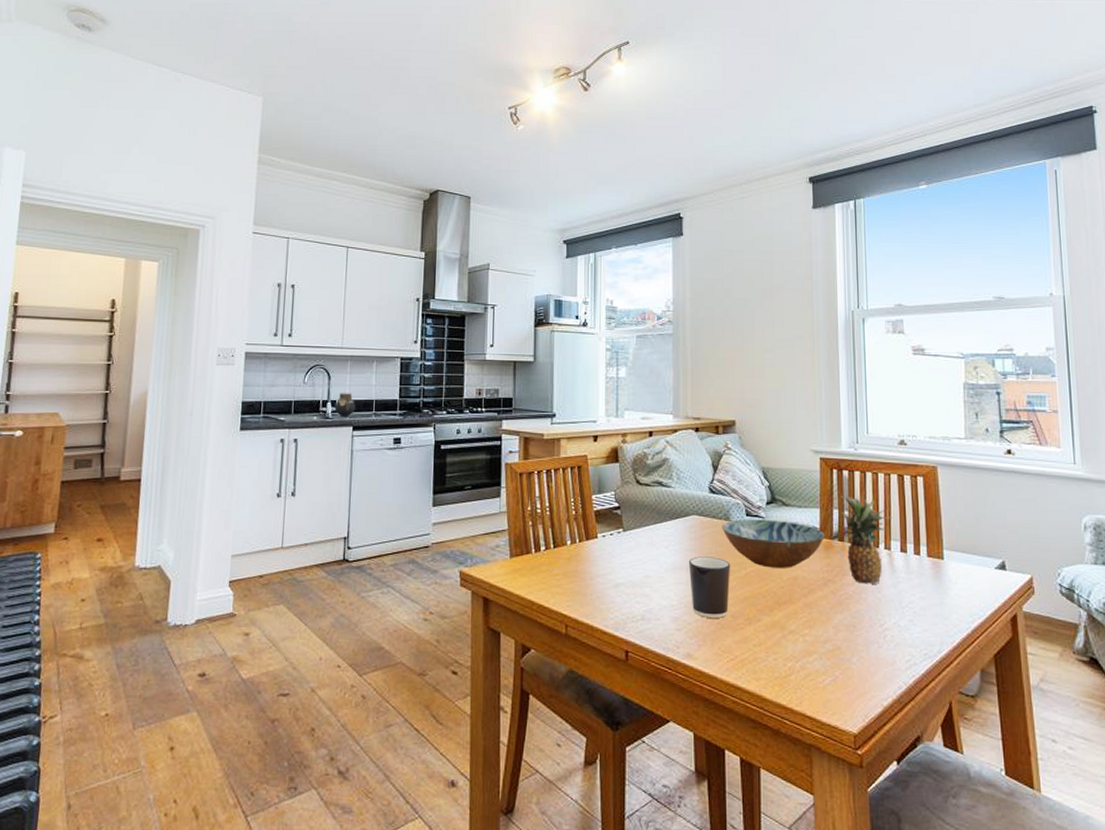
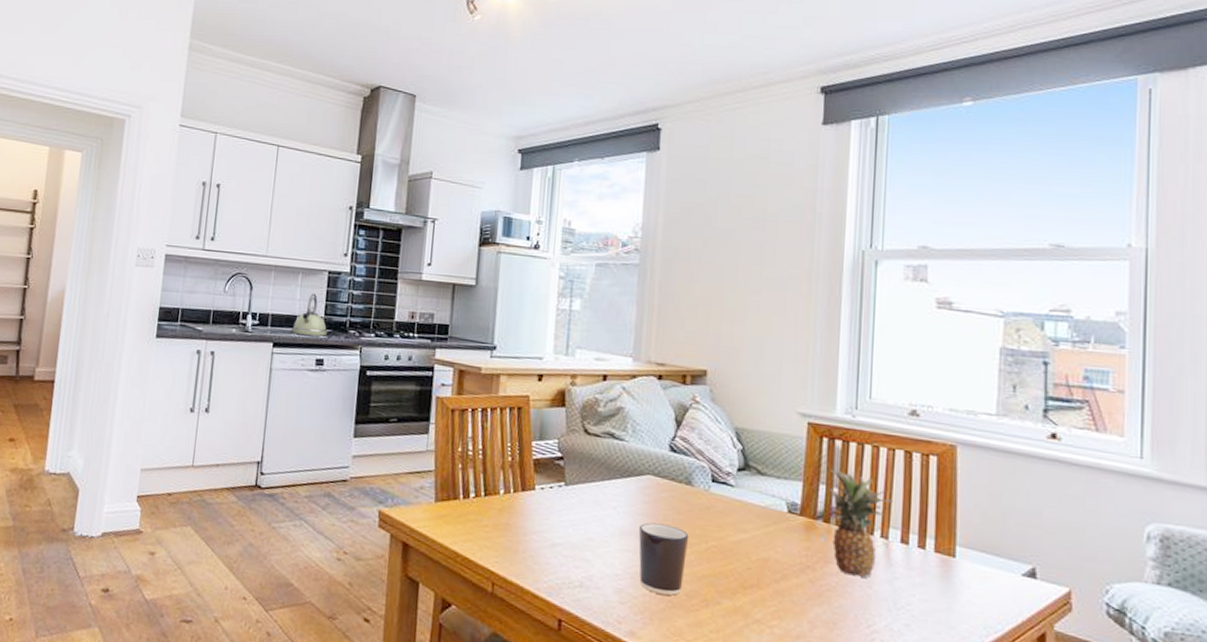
jar: present [334,393,356,417] -> none [255,305,278,332]
kettle: none [369,379,403,418] -> present [291,293,328,337]
bowl: present [722,519,825,568] -> none [681,485,806,548]

